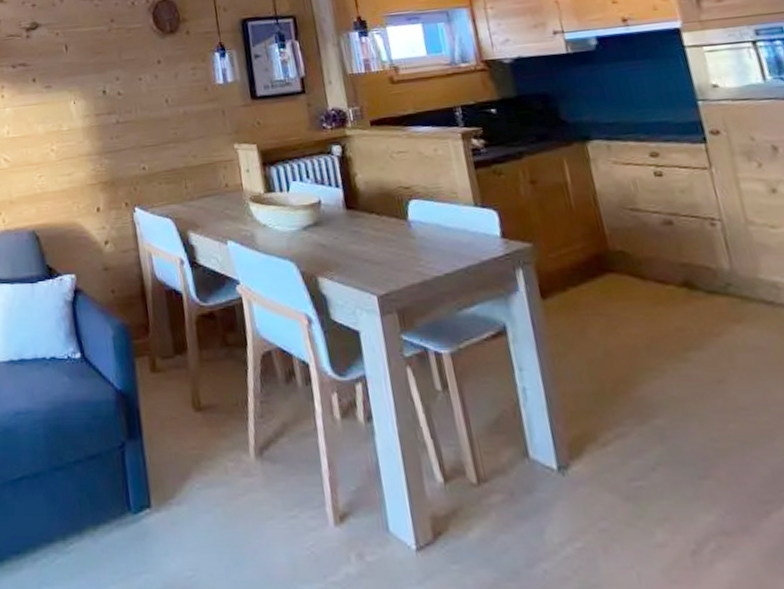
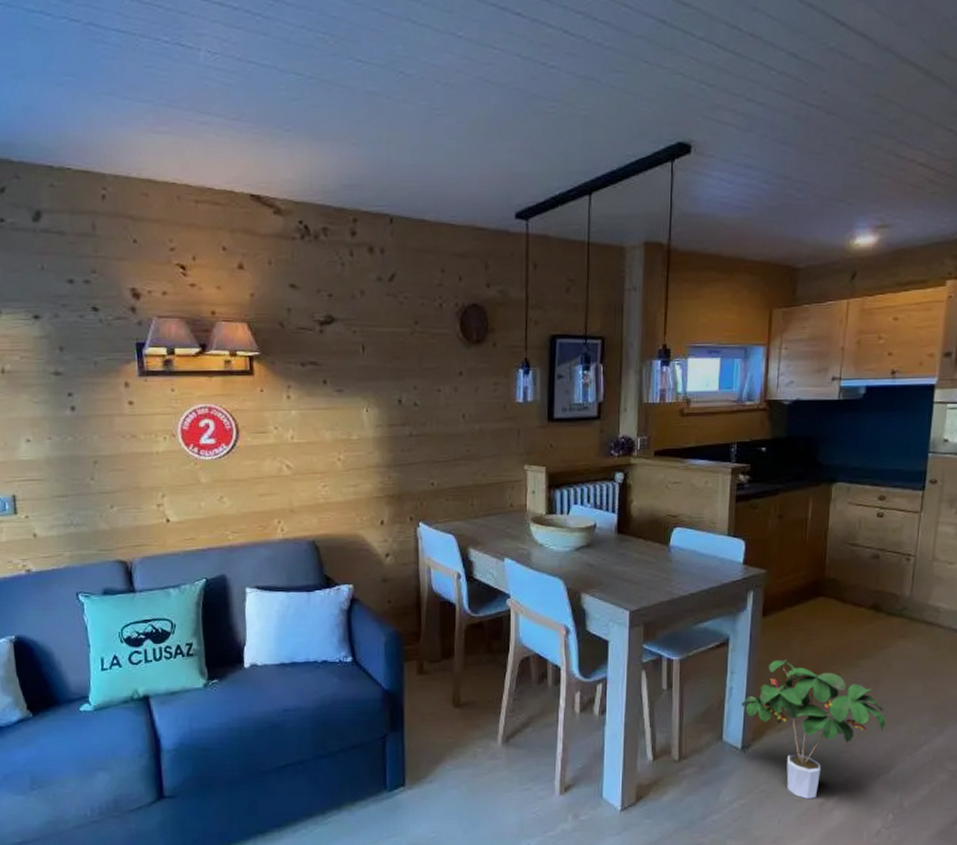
potted plant: none [542,352,753,544] -> present [741,659,886,799]

